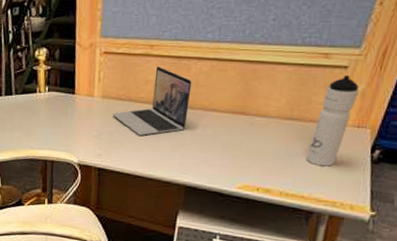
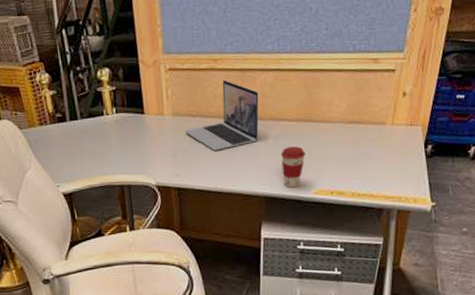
coffee cup: none [206,138,234,180] -> present [280,146,305,188]
water bottle: present [306,75,359,167] -> none [370,78,407,165]

